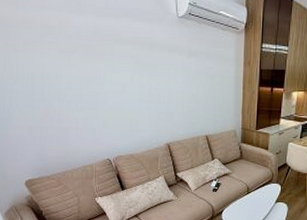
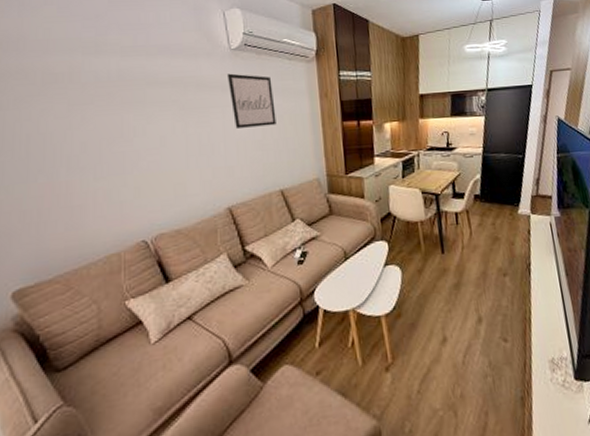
wall art: none [173,37,208,84] -> present [226,73,277,128]

